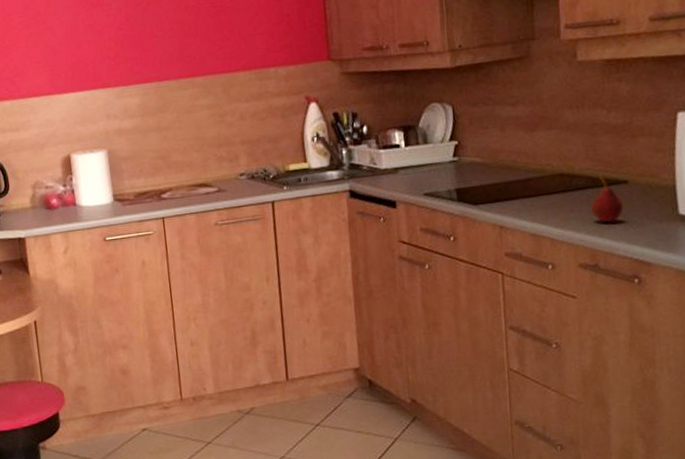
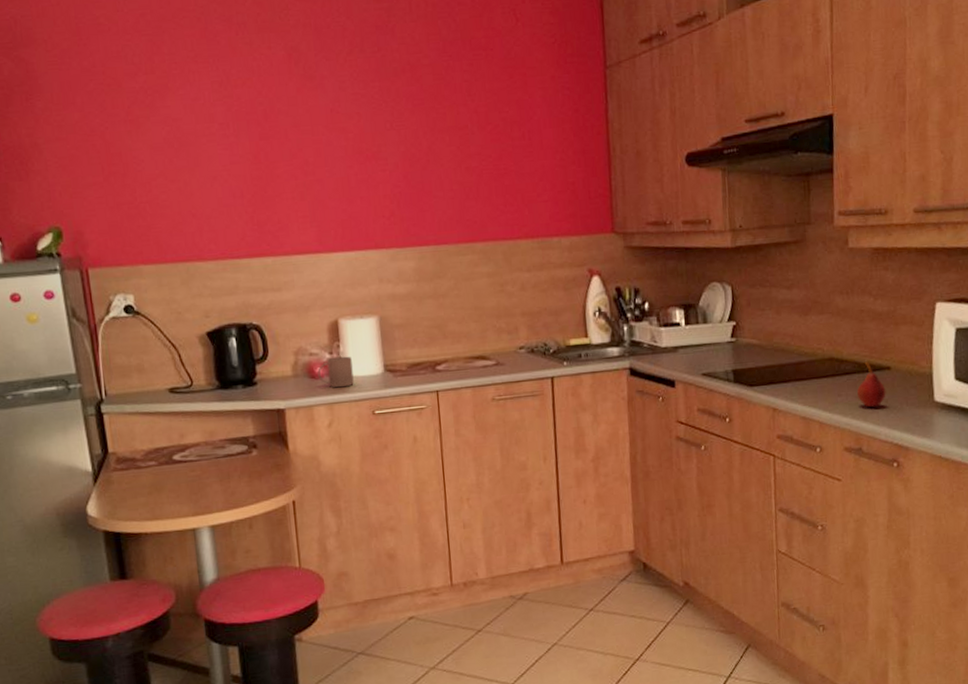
mug: none [53,188,86,217] -> present [317,356,354,388]

